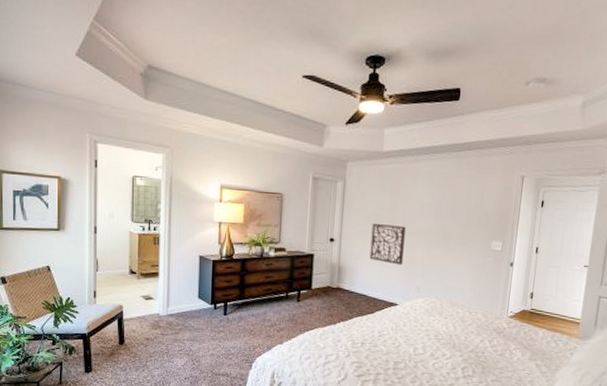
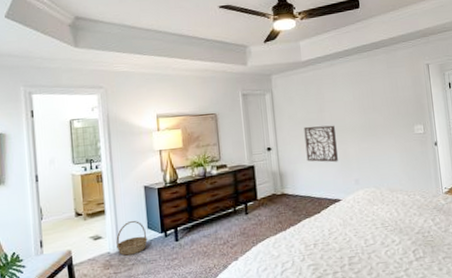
basket: none [166,288,197,320] -> present [116,221,148,256]

